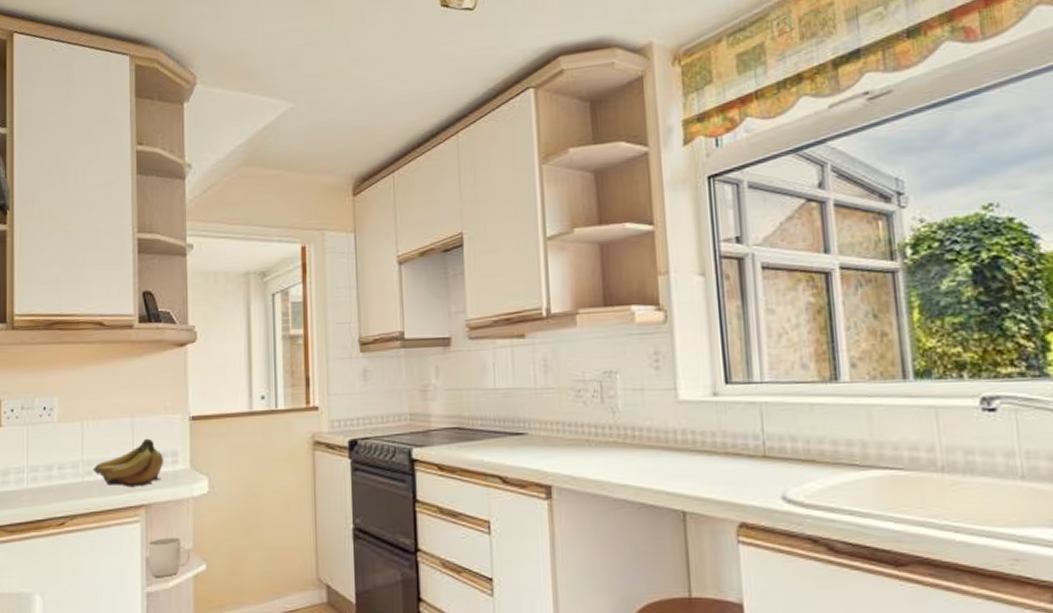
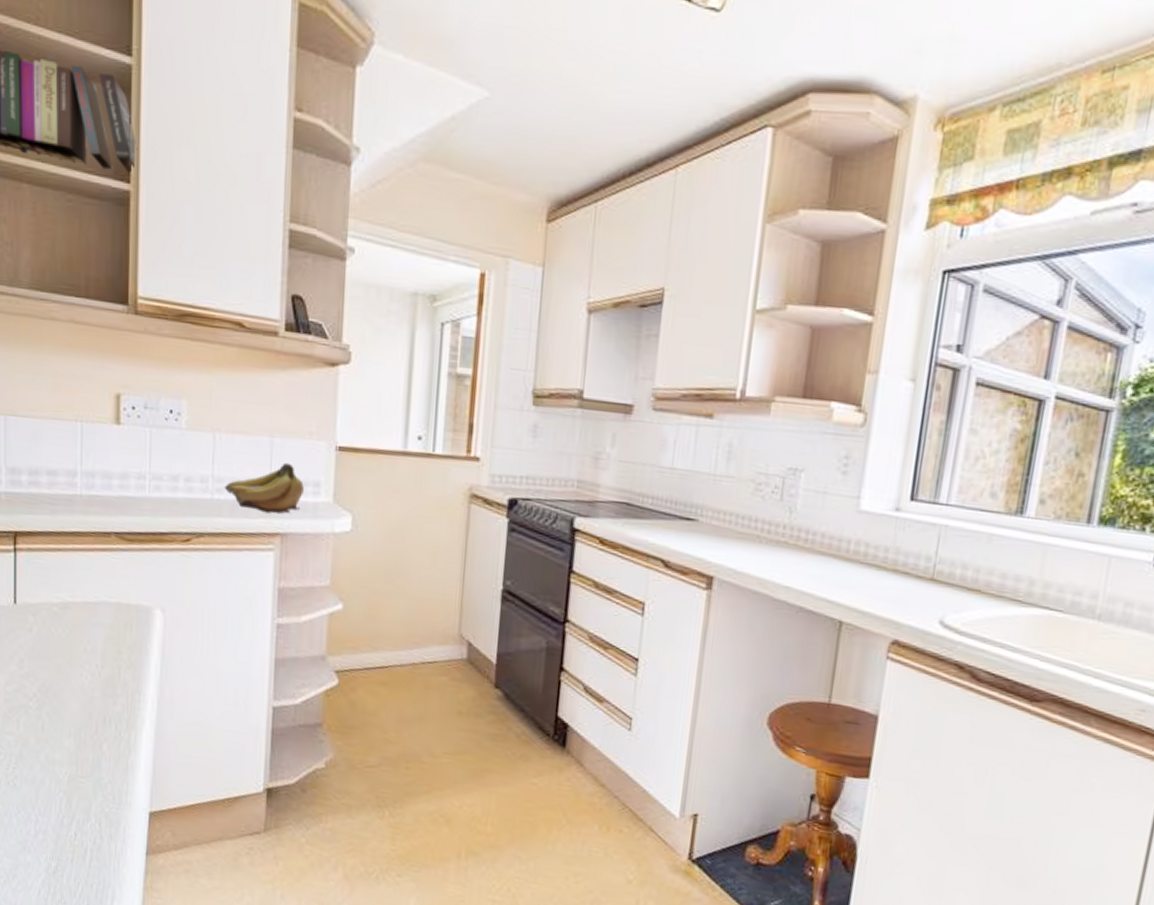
mug: present [148,537,190,577] -> none [281,570,326,611]

